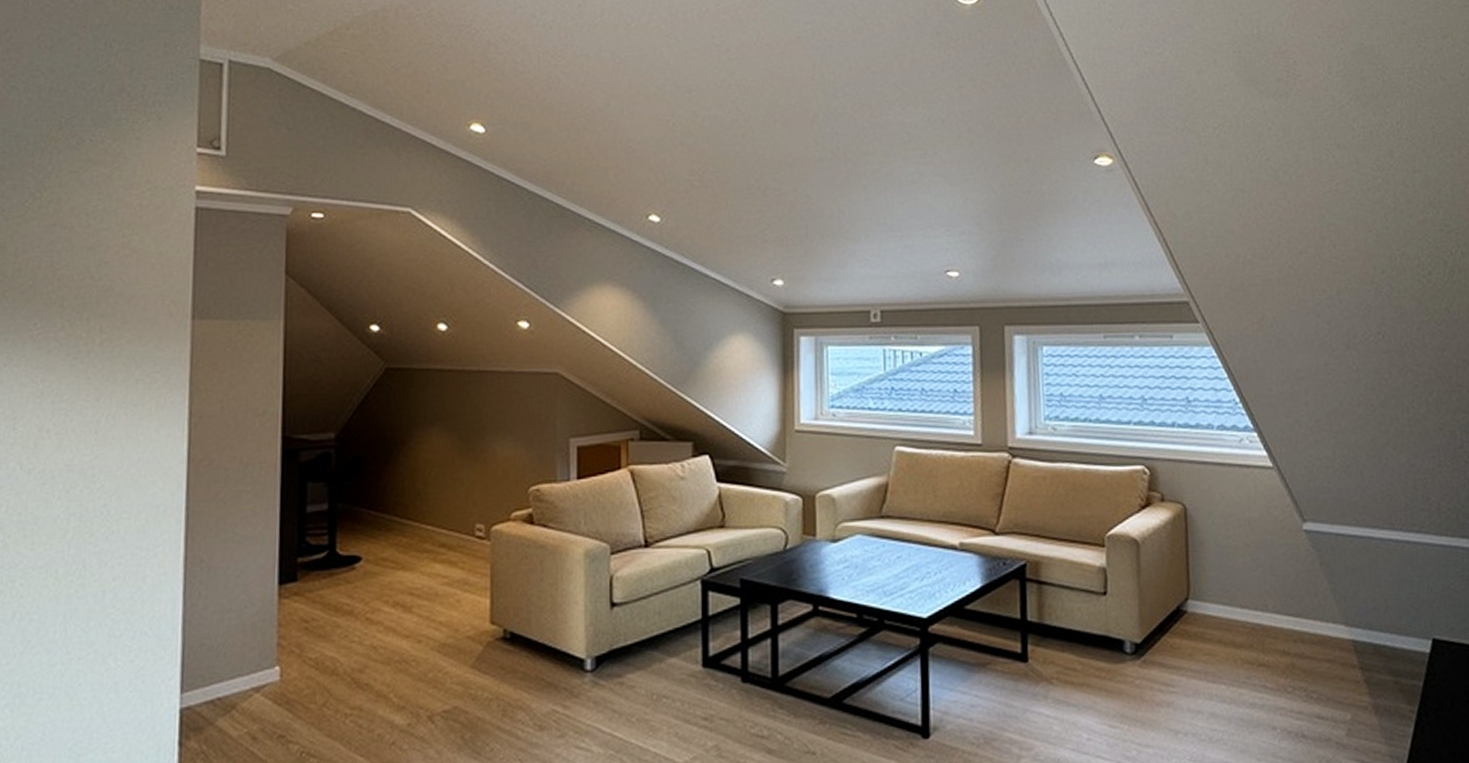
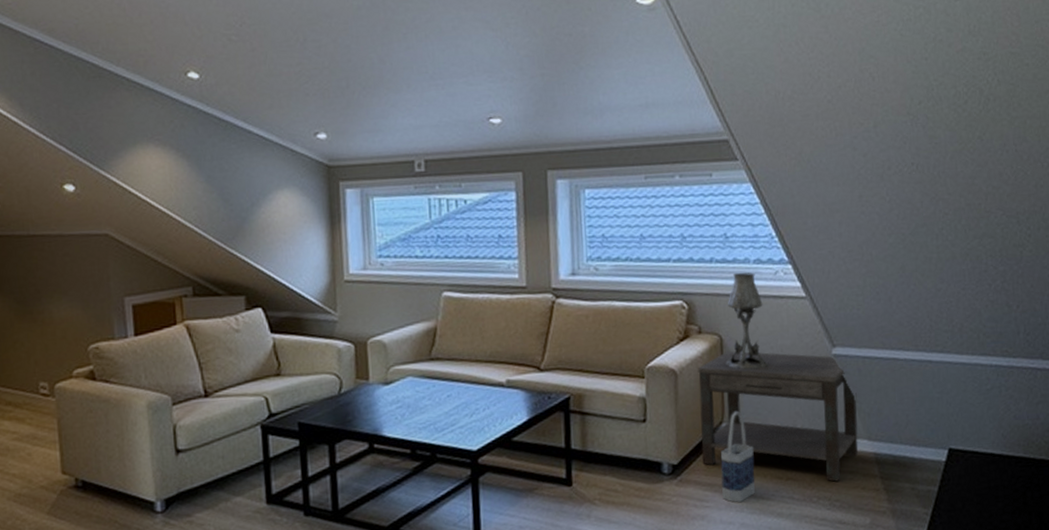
side table: none [1161,521,1335,671] -> present [698,350,859,482]
bag: none [1187,588,1225,690] -> present [720,412,755,503]
table lamp: none [1190,439,1236,543] -> present [725,272,769,370]

